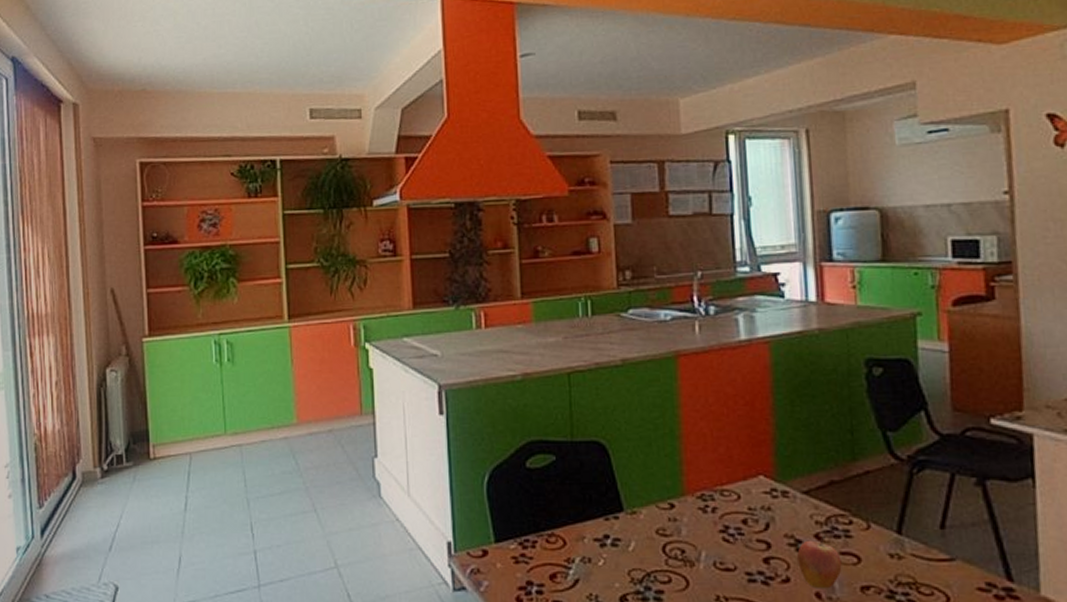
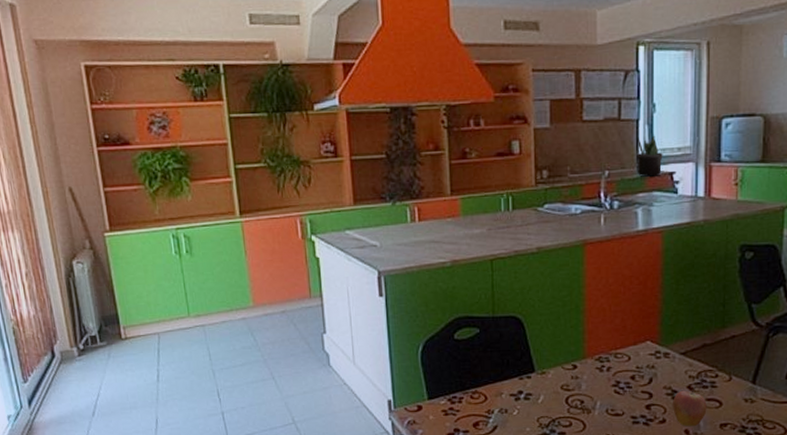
planter: none [731,231,764,278] -> present [636,135,663,177]

